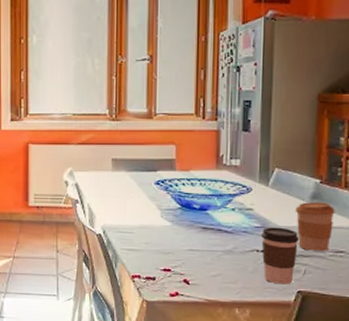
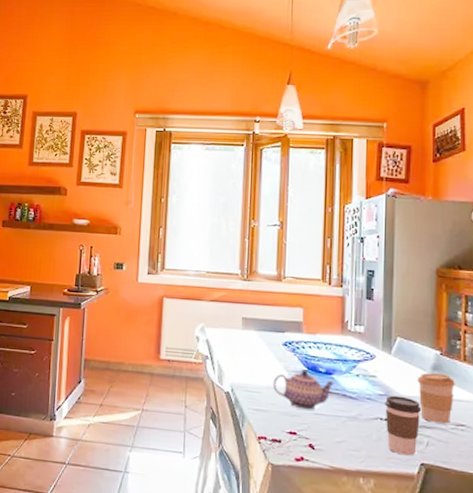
teapot: none [145,207,210,247] -> present [272,369,336,410]

